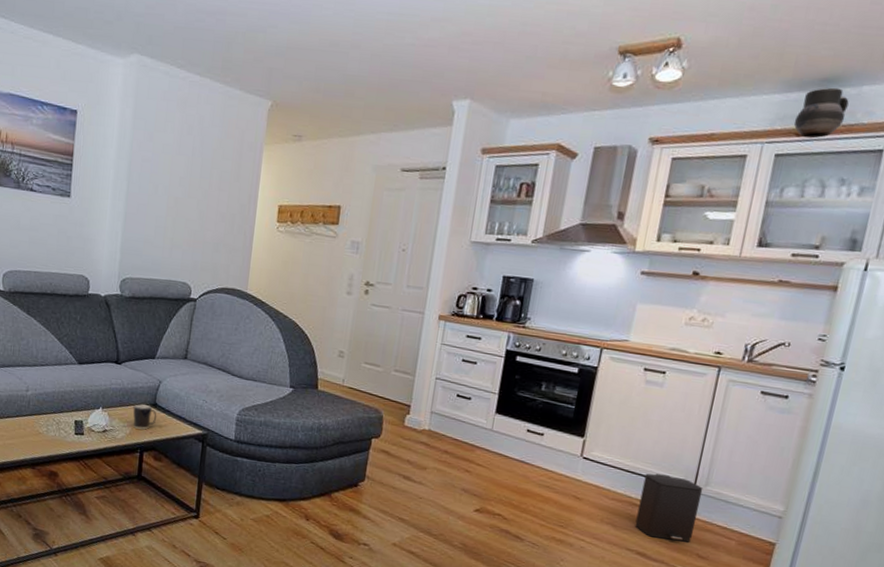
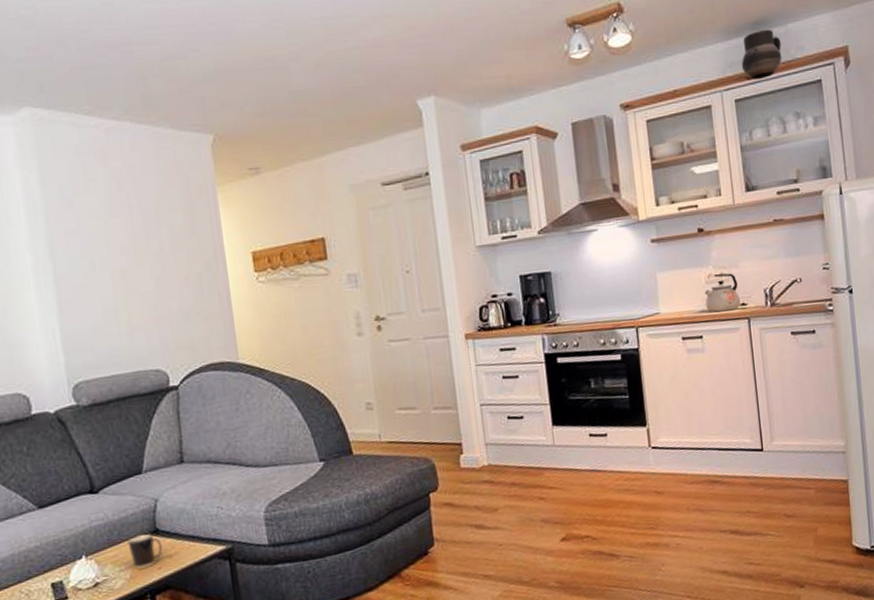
pedal bin: present [635,473,704,543] -> none [714,440,775,511]
kettle: none [678,317,720,356] -> present [705,273,741,313]

